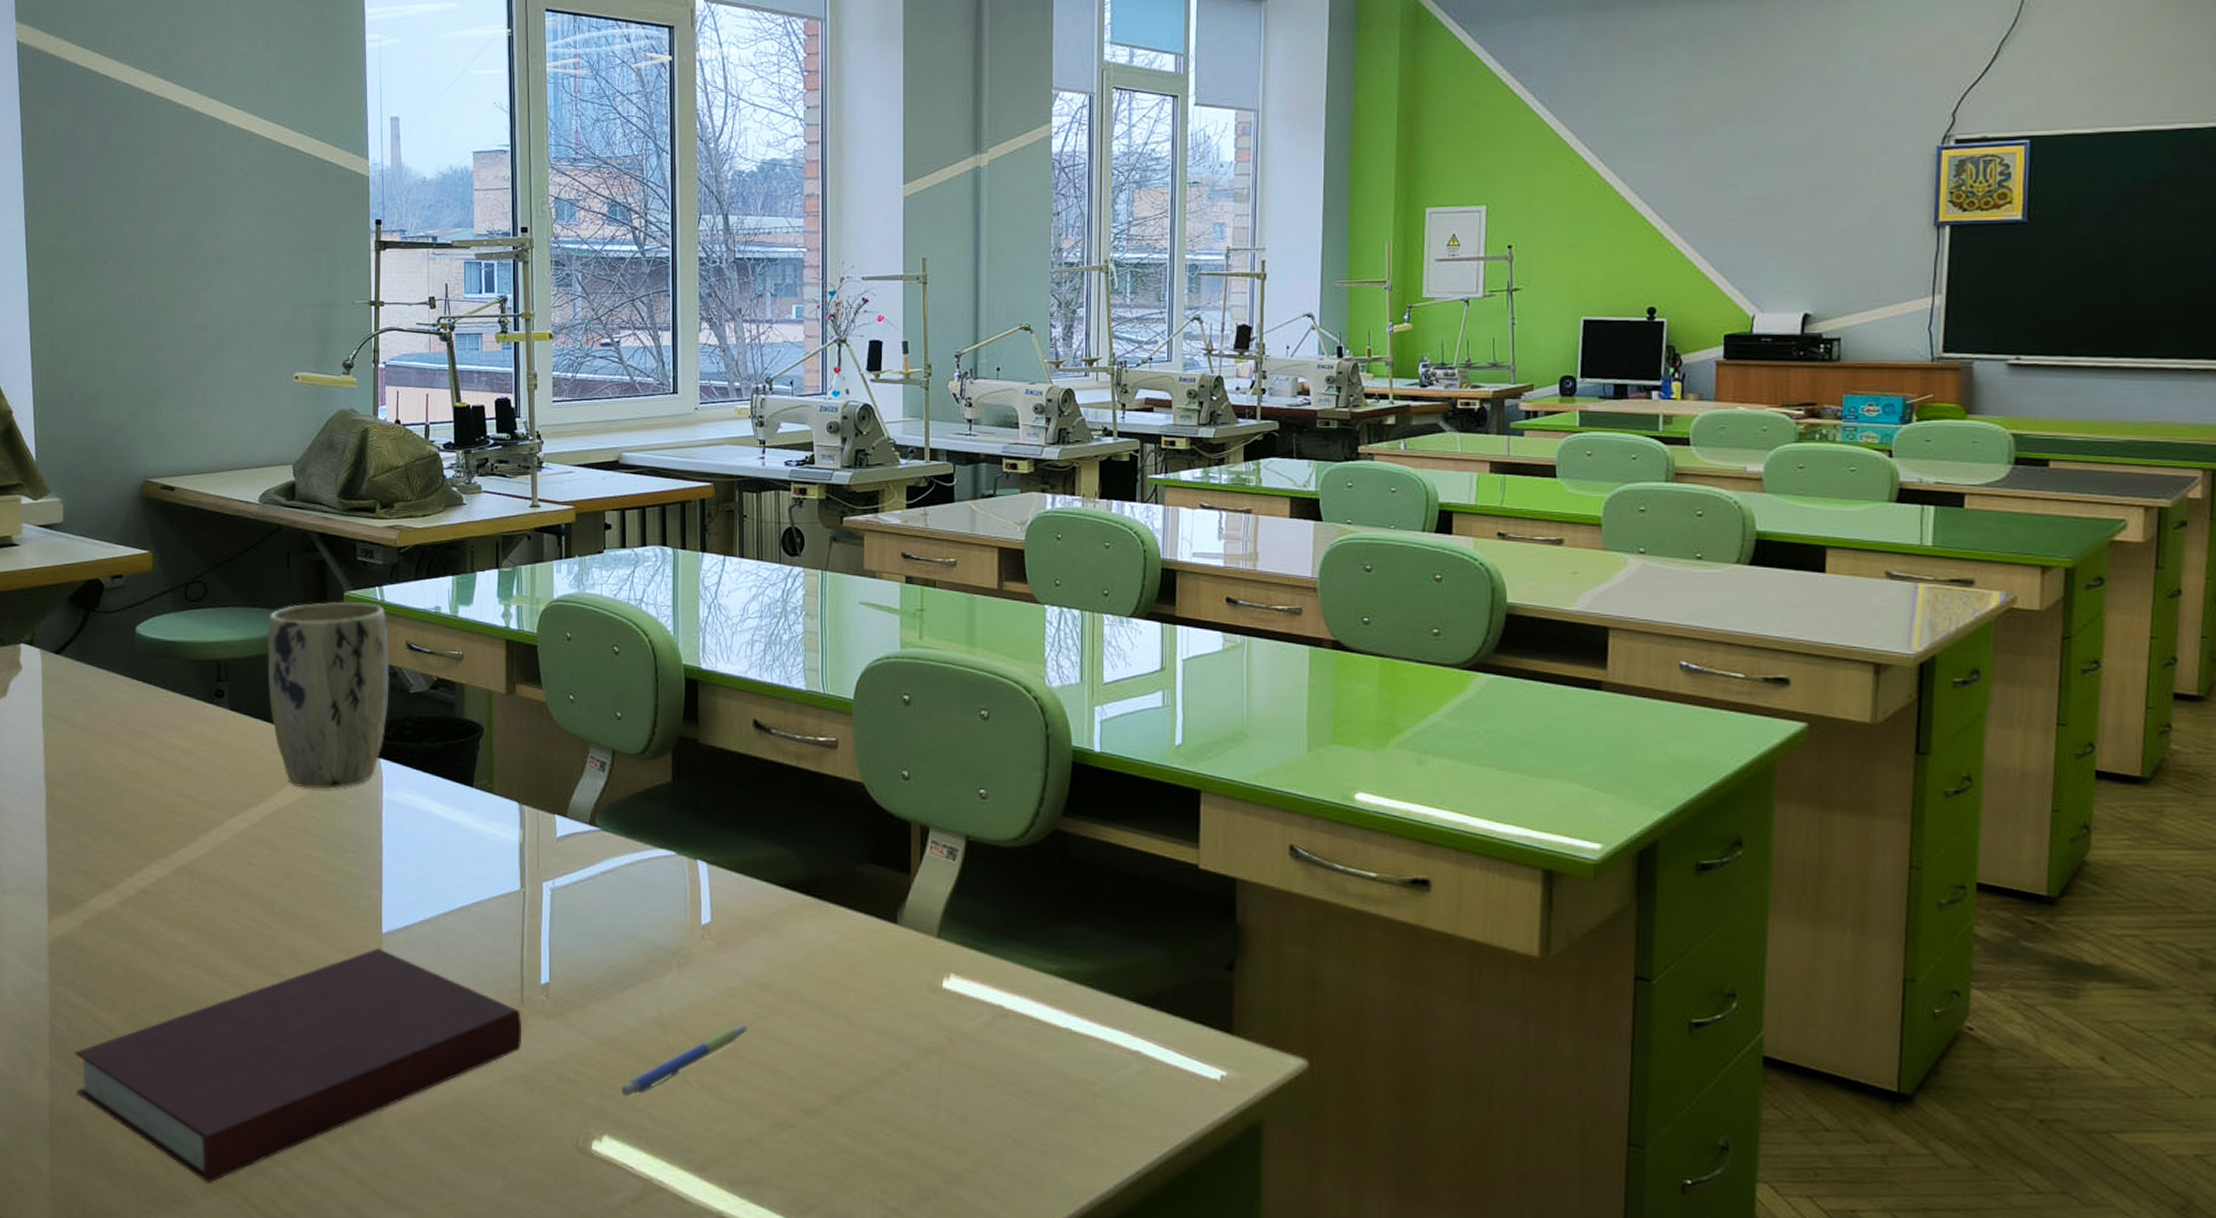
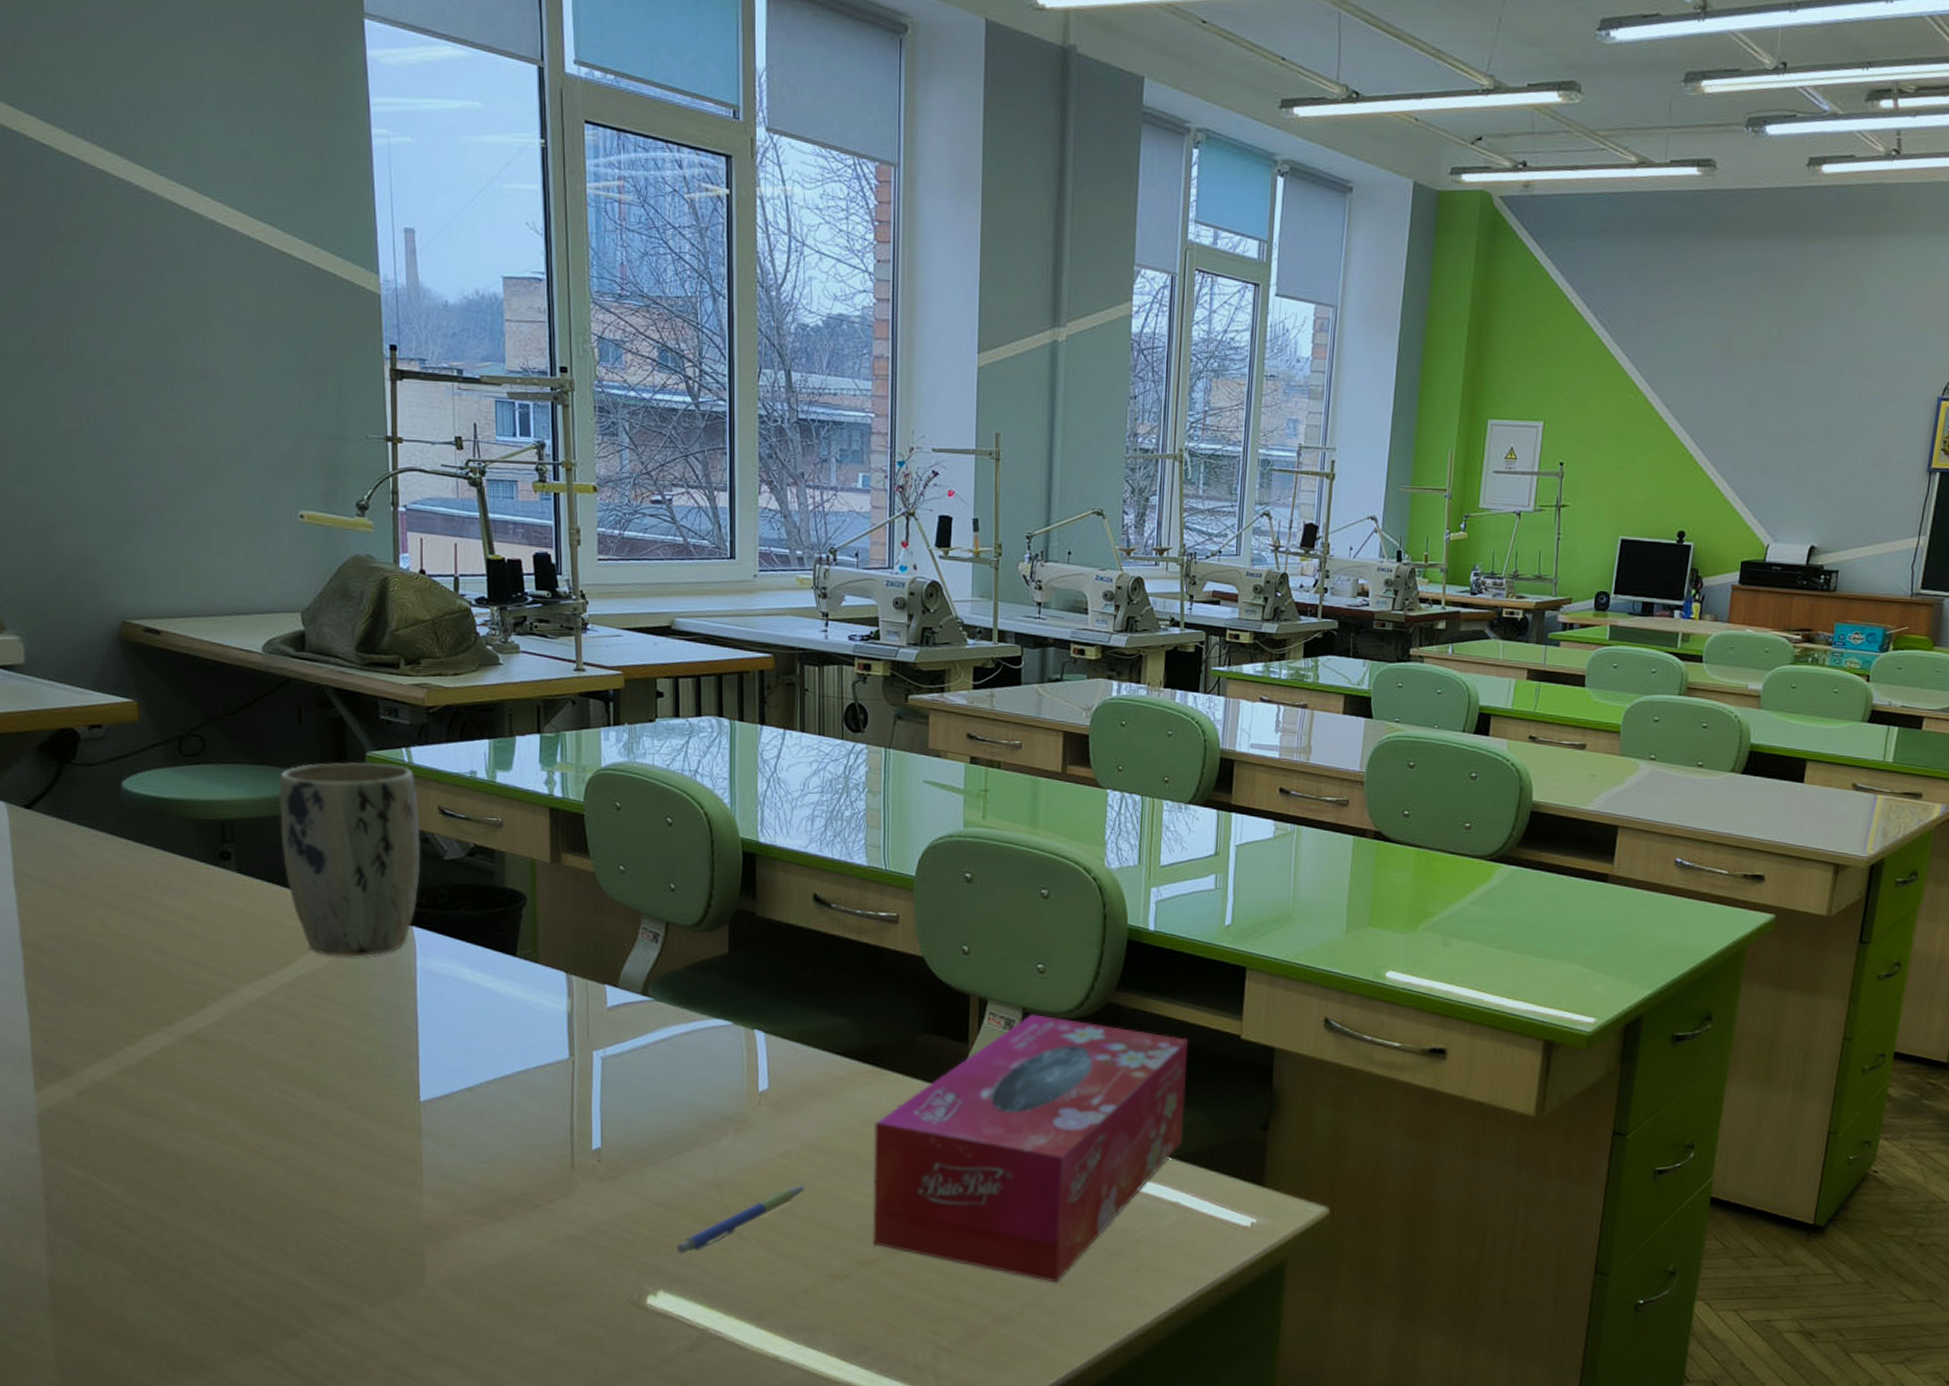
notebook: present [74,947,523,1184] -> none [75,1115,573,1348]
tissue box: none [817,842,1142,1139] -> present [873,1014,1189,1283]

